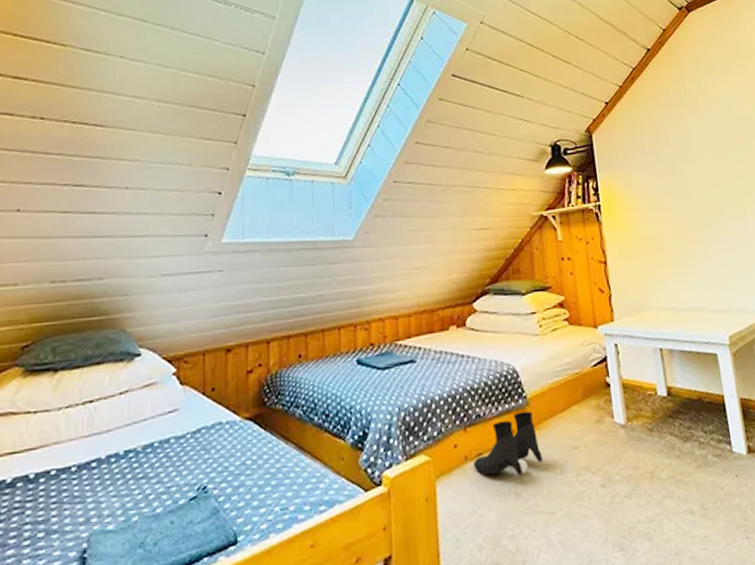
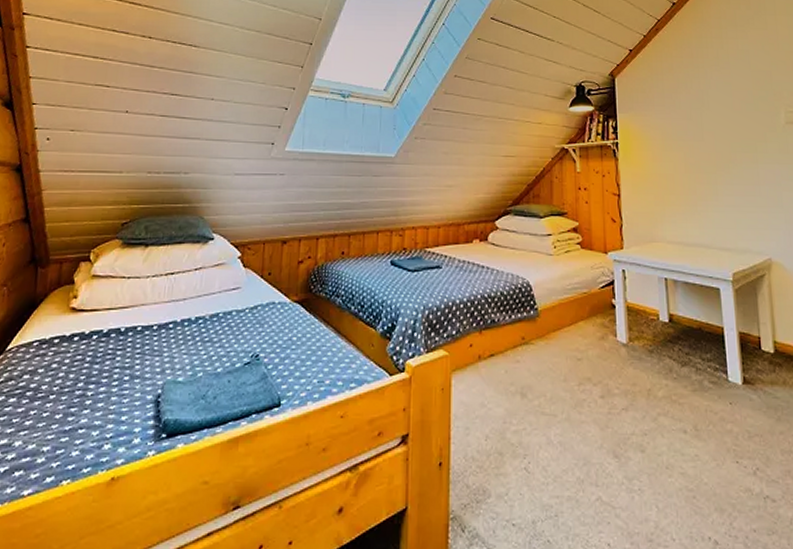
boots: present [473,411,544,476] -> none [486,322,549,378]

